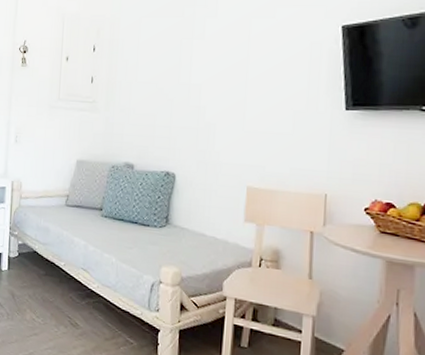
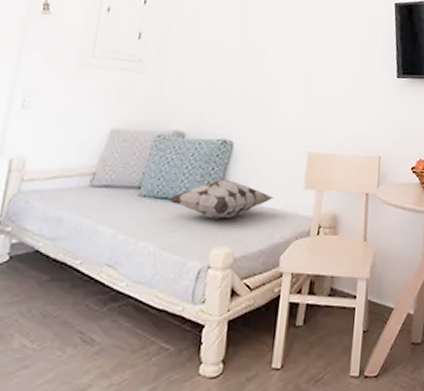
decorative pillow: none [125,207,215,242] -> present [169,179,274,219]

